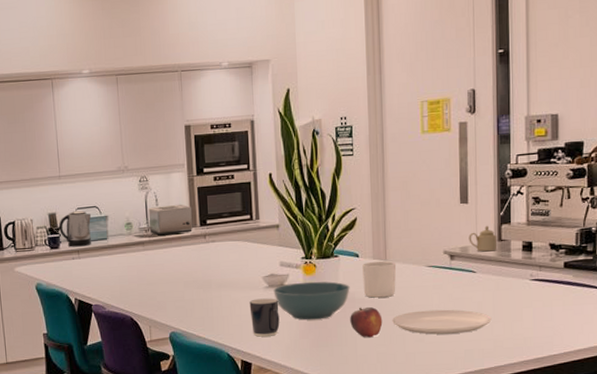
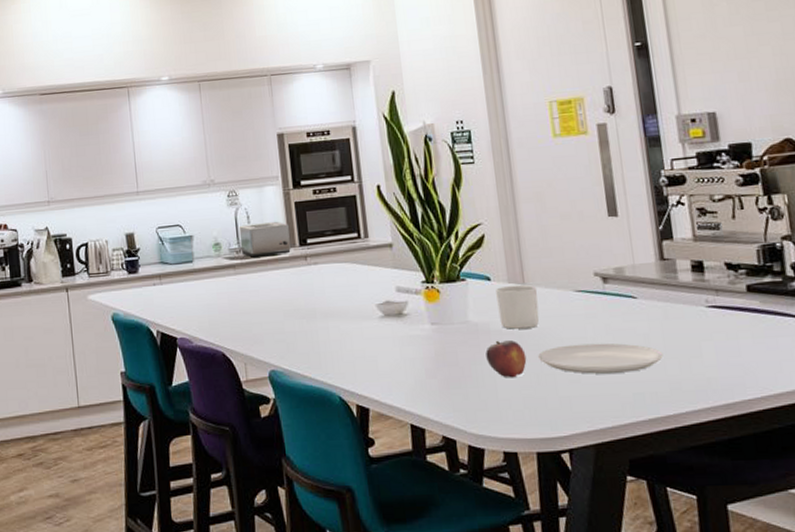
kettle: present [59,210,92,247] -> none [137,230,176,272]
mug: present [249,298,280,337] -> none [362,329,401,377]
bowl: present [273,281,350,320] -> none [390,309,483,356]
sugar bowl: present [469,225,498,252] -> none [623,241,660,274]

